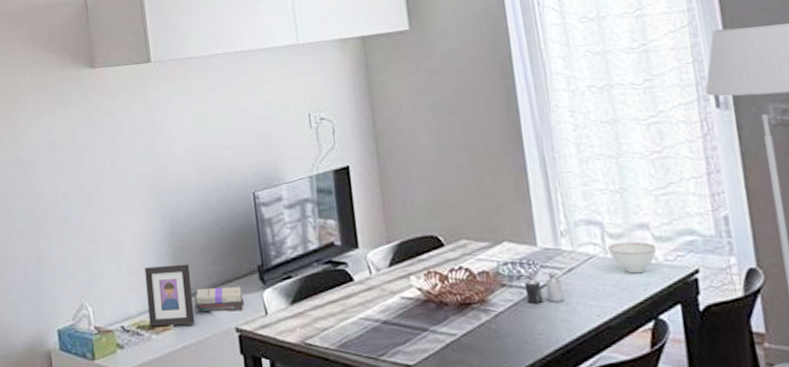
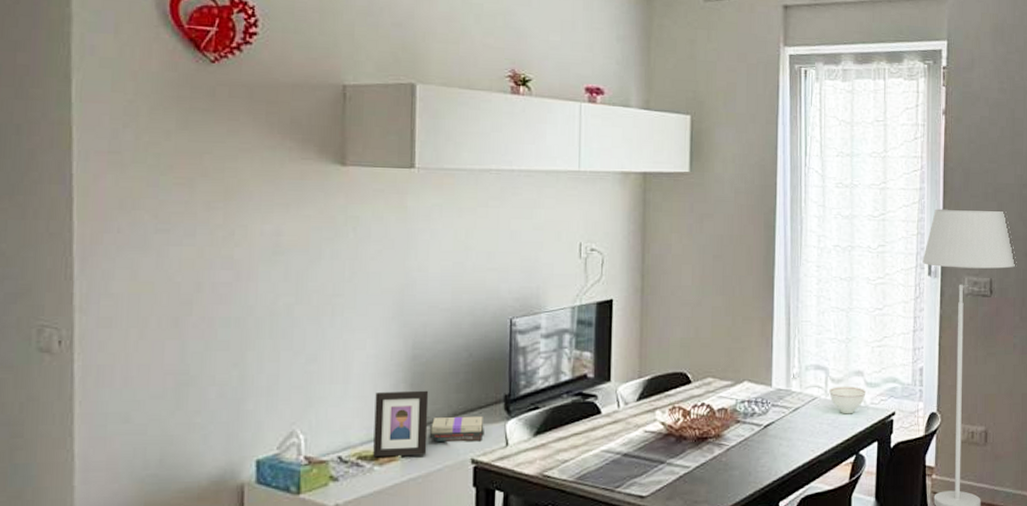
candle: present [524,272,564,303] -> none [756,411,787,439]

